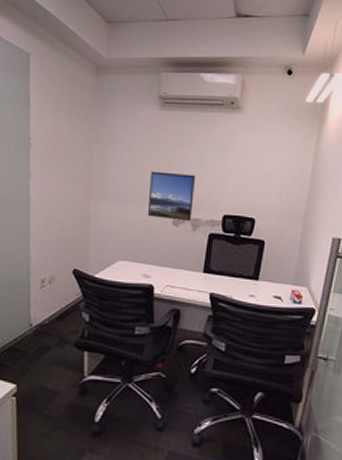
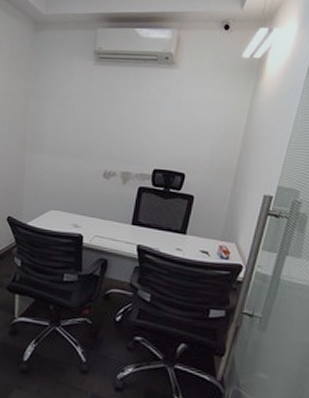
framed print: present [147,171,196,222] -> none [79,125,128,175]

